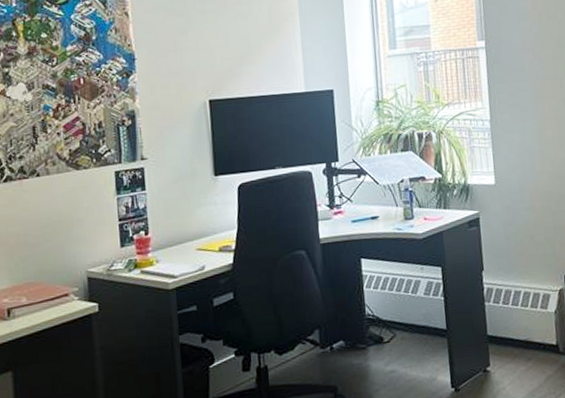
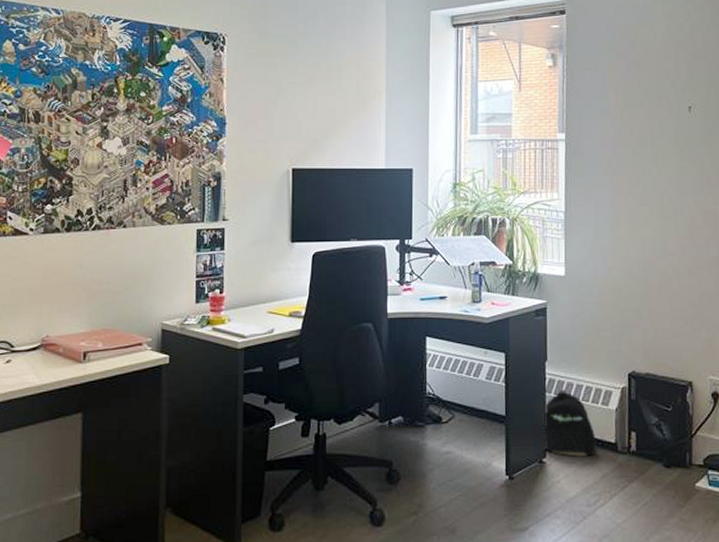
backpack: none [483,297,539,362] -> present [543,390,597,457]

